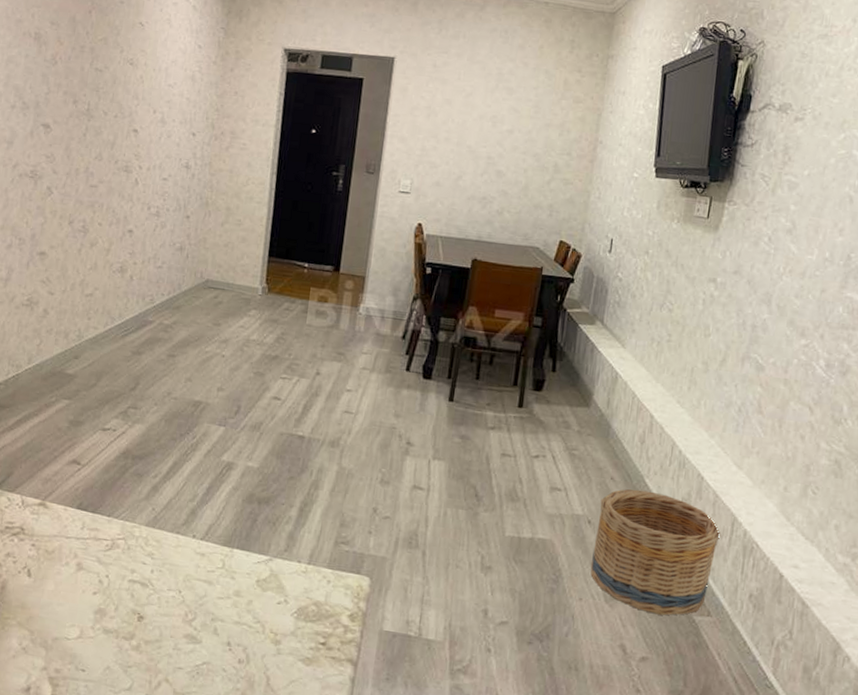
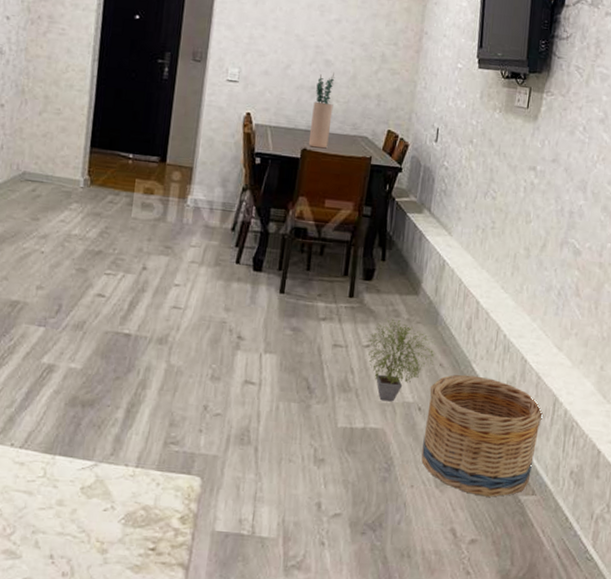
vase: none [478,183,507,259] -> present [308,72,335,149]
potted plant: none [535,428,607,514] -> present [366,317,436,402]

